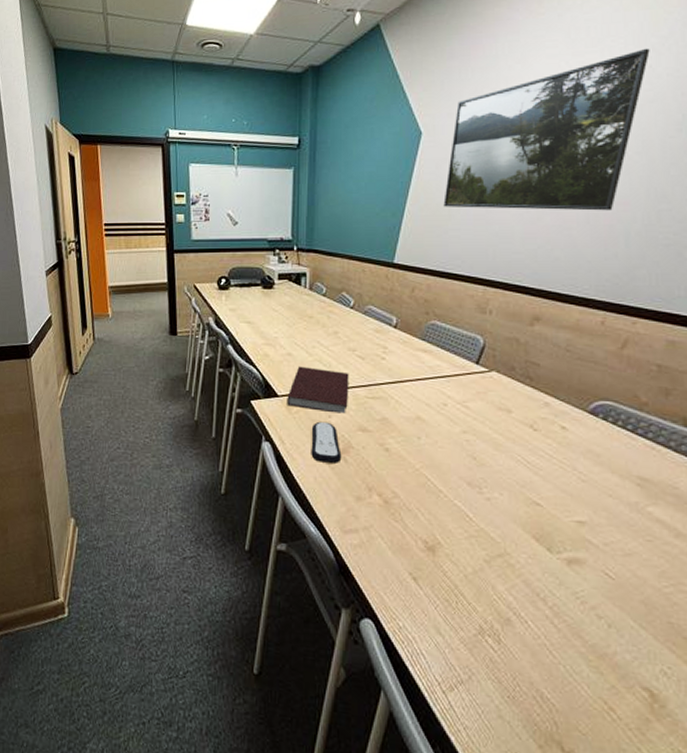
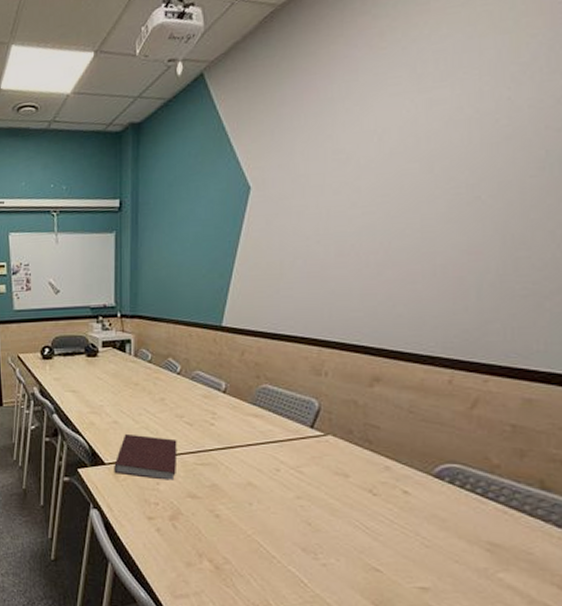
remote control: present [311,421,342,464] -> none [139,488,171,531]
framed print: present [443,48,650,211] -> none [274,77,509,266]

